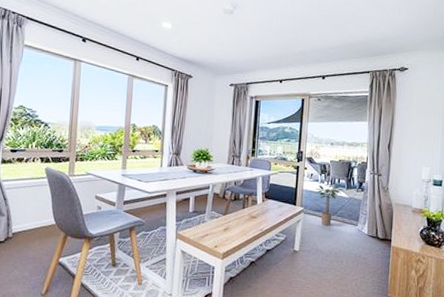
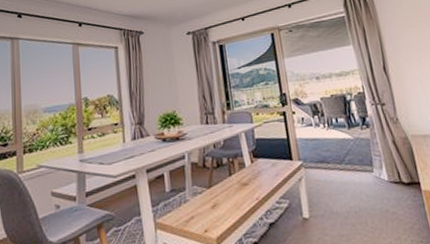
potted plant: present [315,185,345,226] -> none [310,126,347,179]

